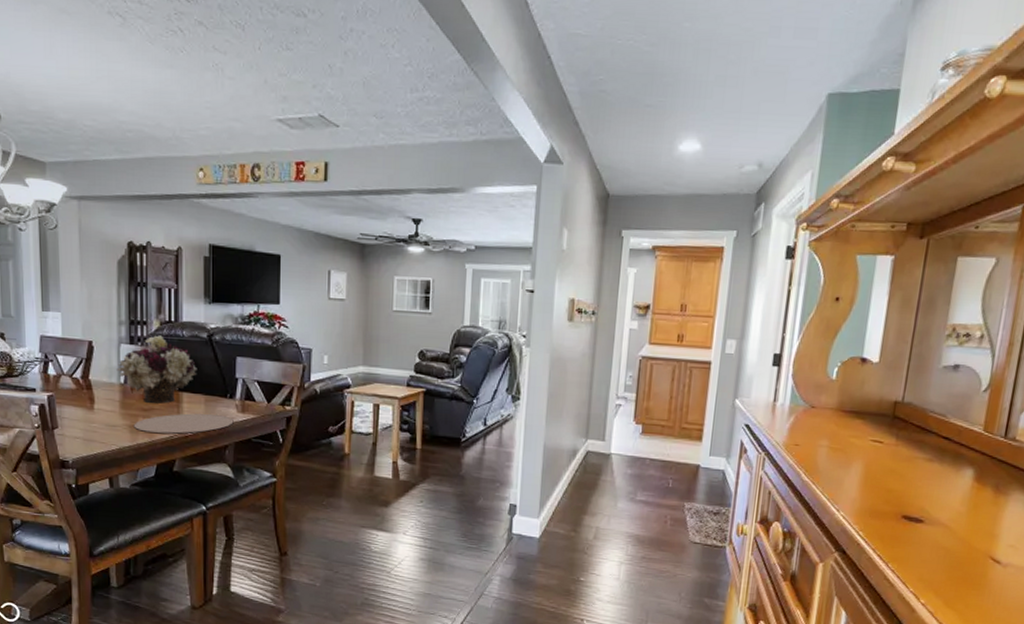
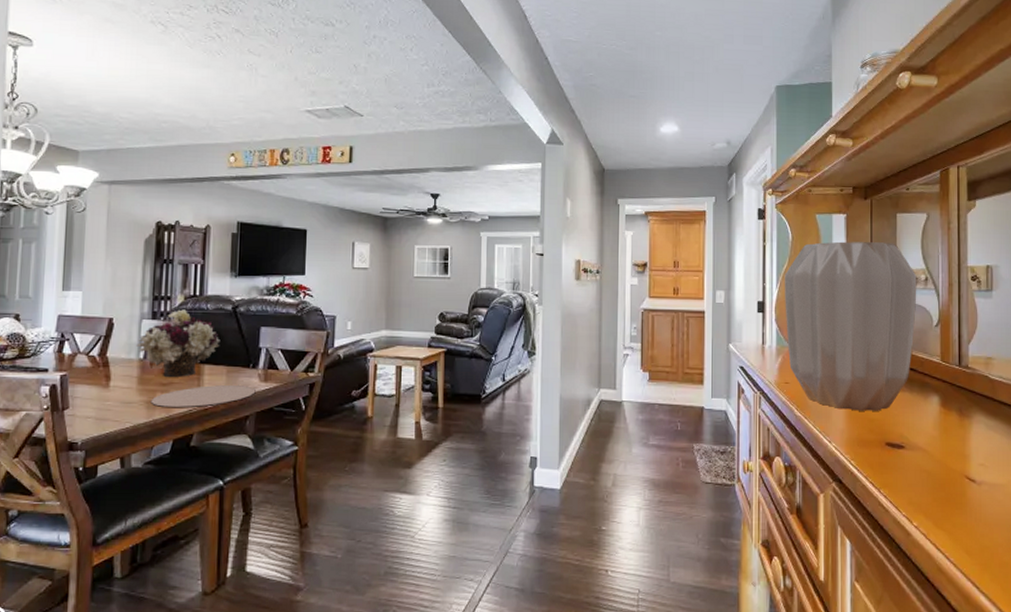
vase: none [802,288,971,481] -> present [785,241,917,411]

